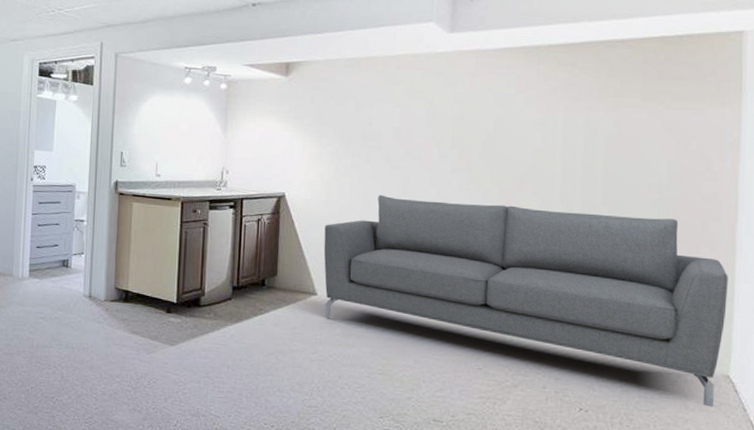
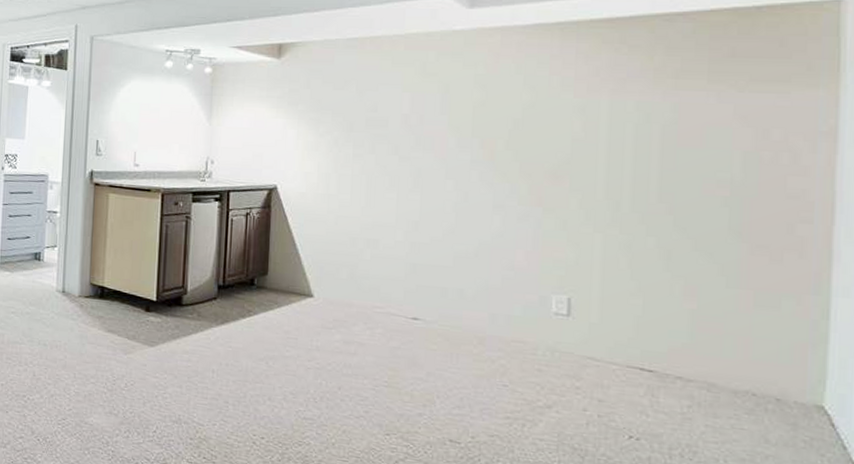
sofa: present [323,195,728,407] -> none [321,188,822,443]

